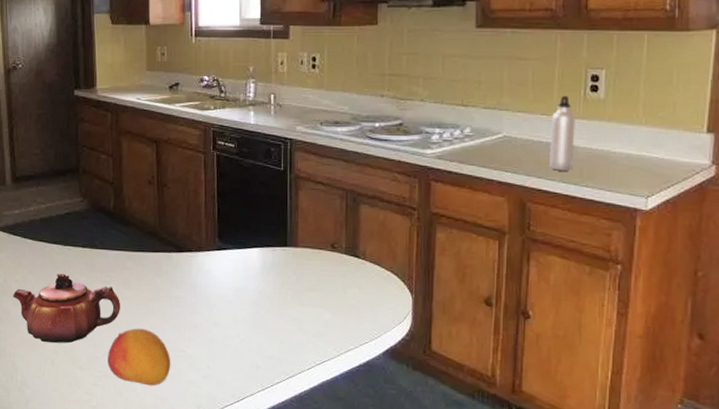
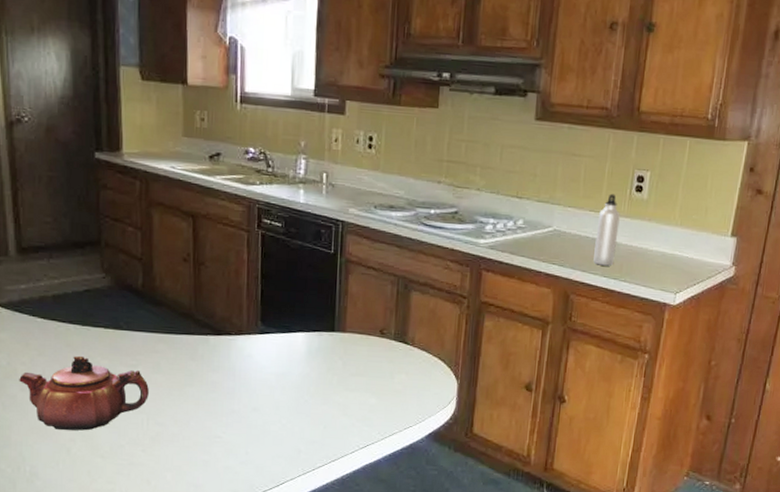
fruit: present [108,328,171,386] -> none [133,414,206,473]

